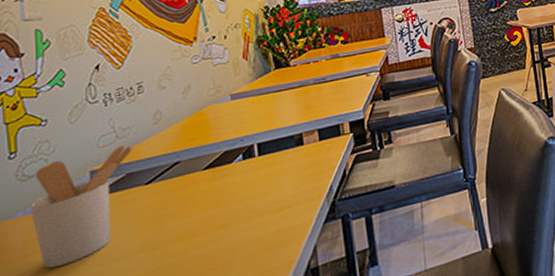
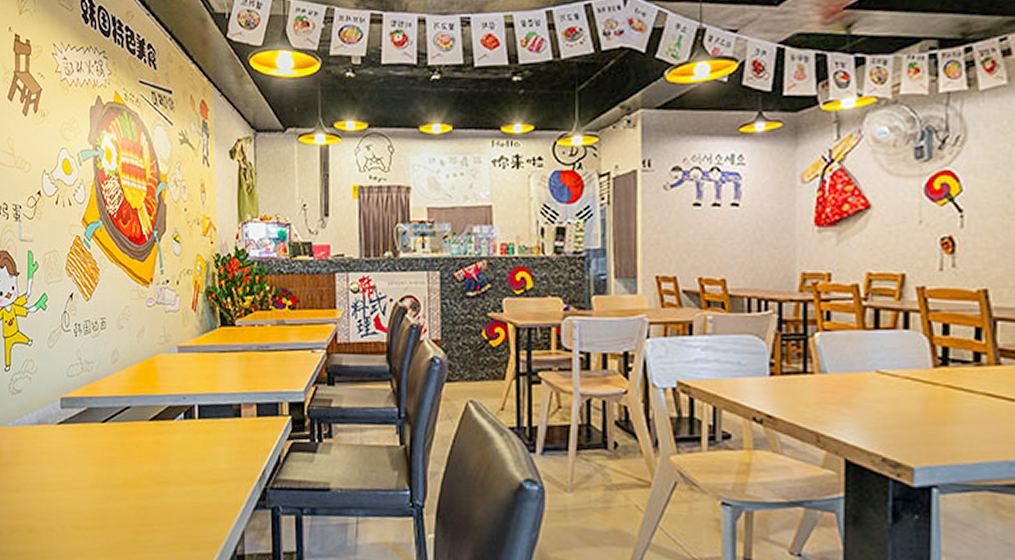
utensil holder: present [29,146,134,269] -> none [16,379,95,482]

